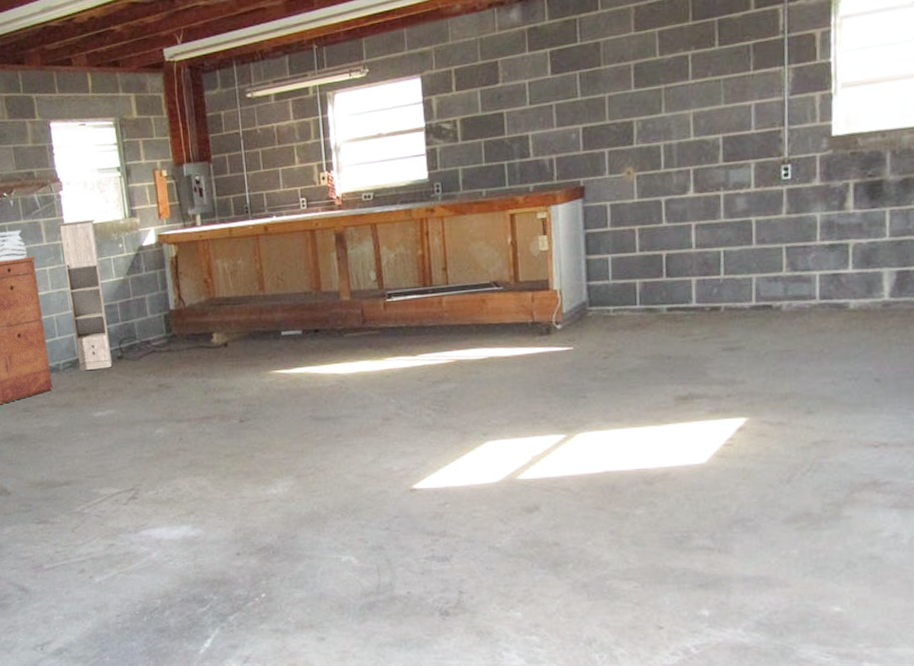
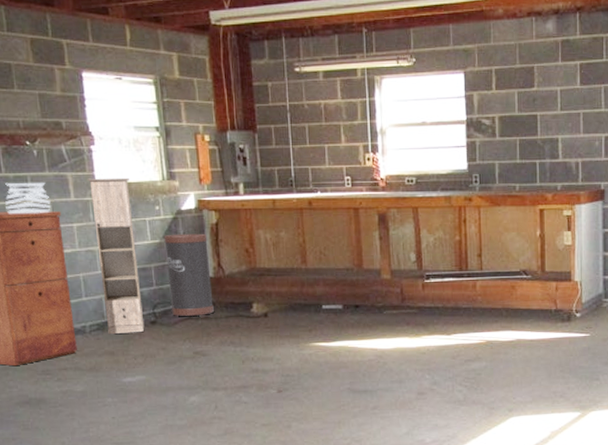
trash can: none [127,267,176,350] -> present [164,233,214,317]

